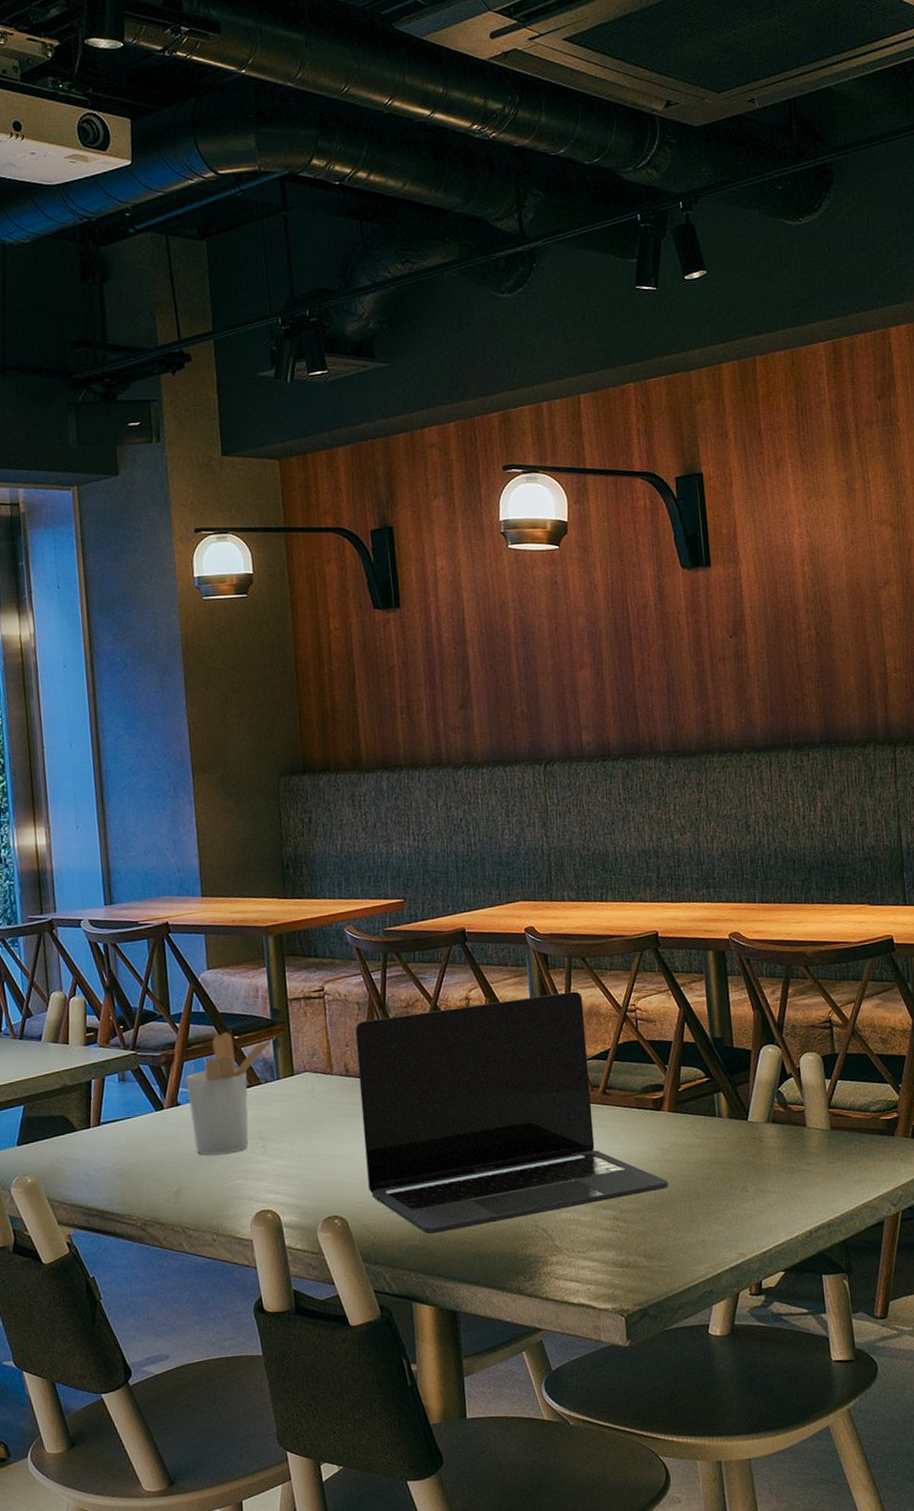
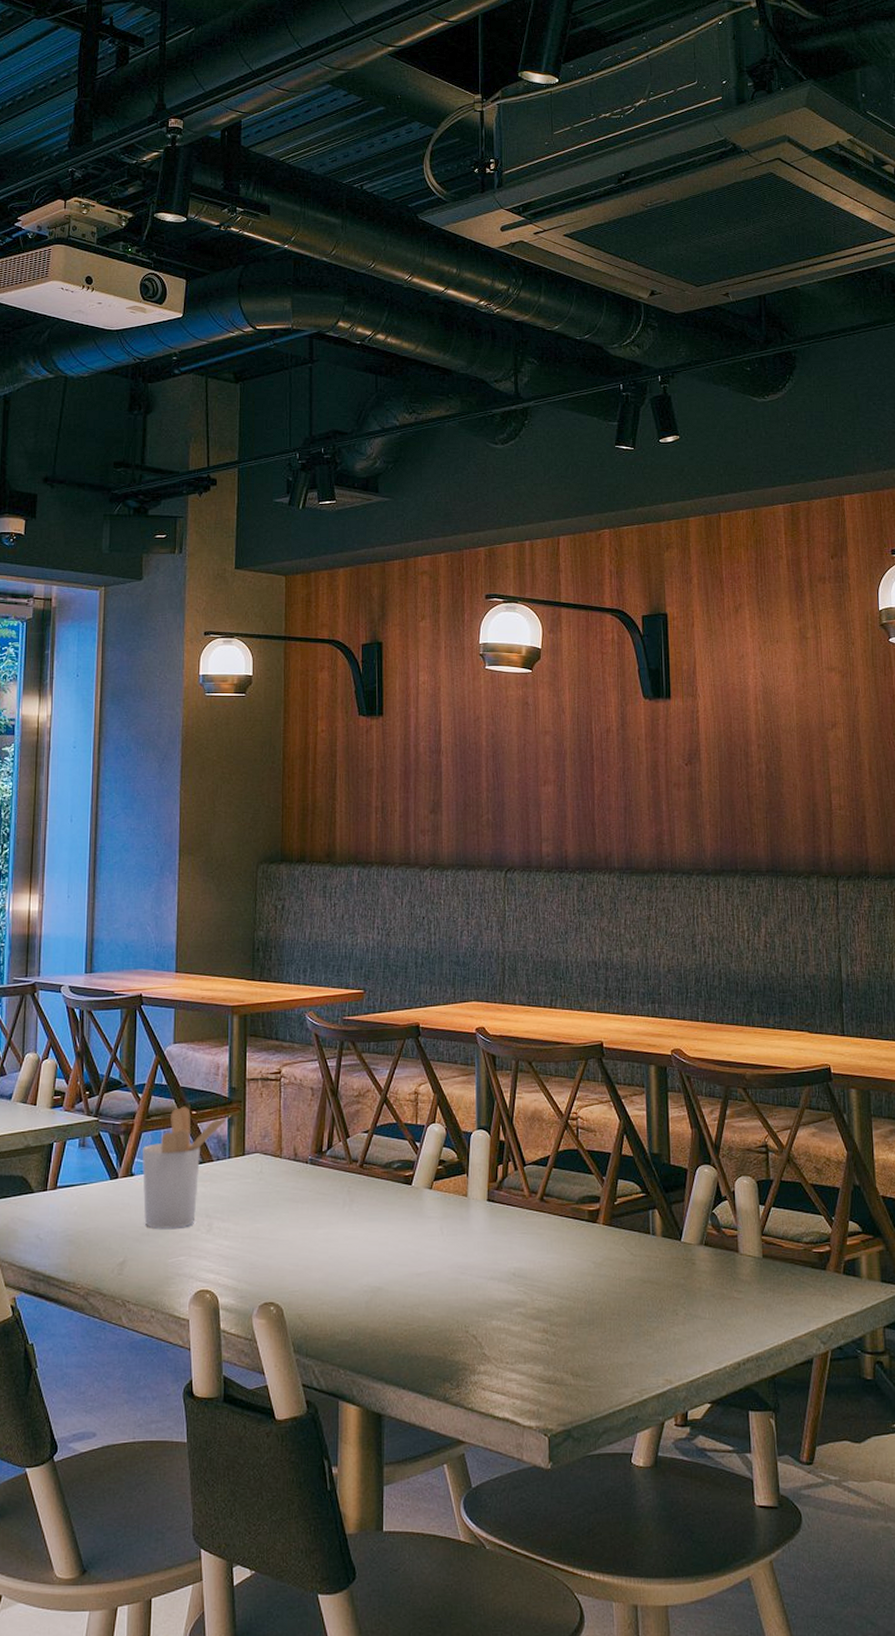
laptop: present [355,991,668,1235] -> none [306,1094,599,1331]

